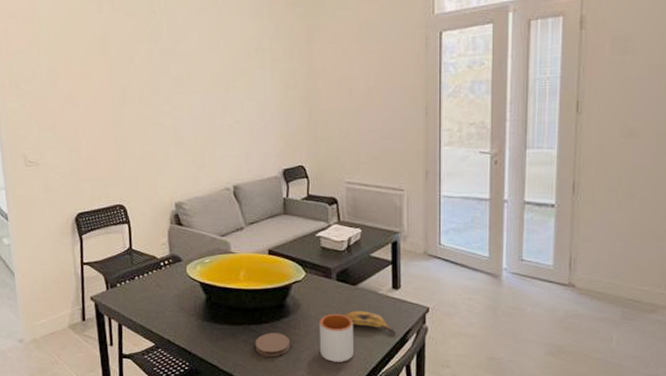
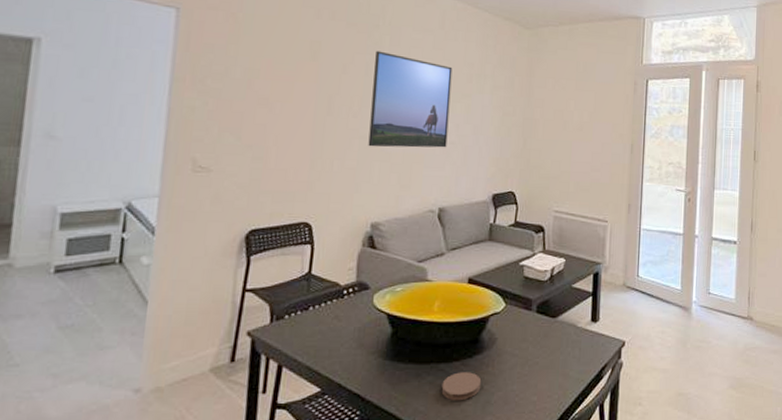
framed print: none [156,37,234,132] -> present [368,50,453,148]
mug: present [319,314,354,362] -> none [512,350,550,404]
banana: present [343,311,397,334] -> none [540,345,593,371]

